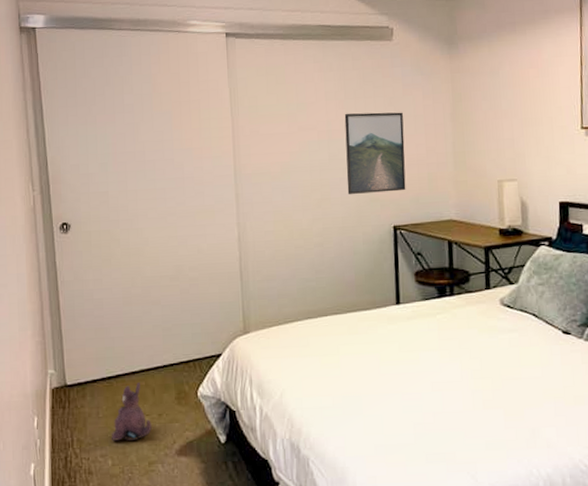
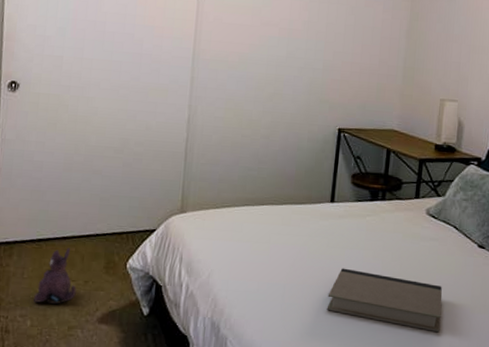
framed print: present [344,112,406,195] -> none [299,15,362,97]
book: none [407,372,534,431] -> present [326,268,443,333]

